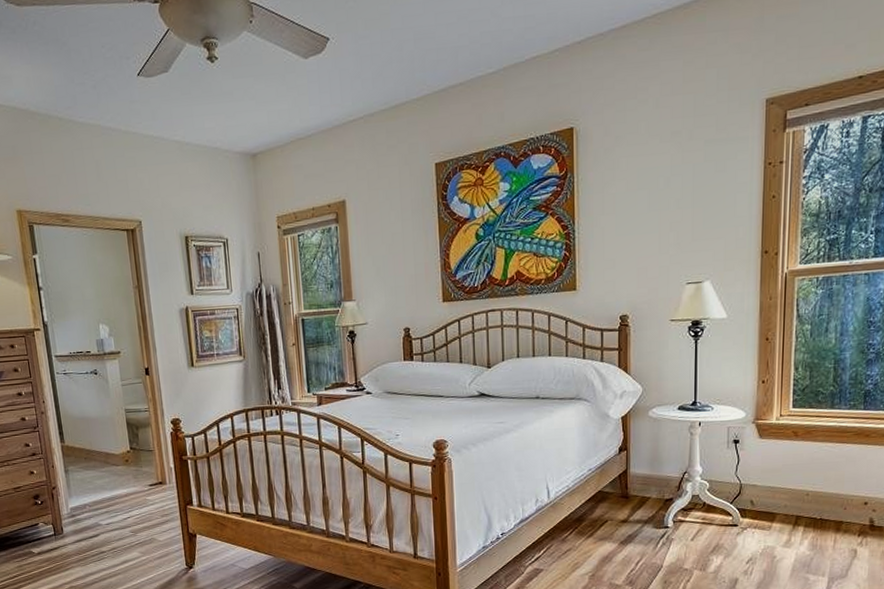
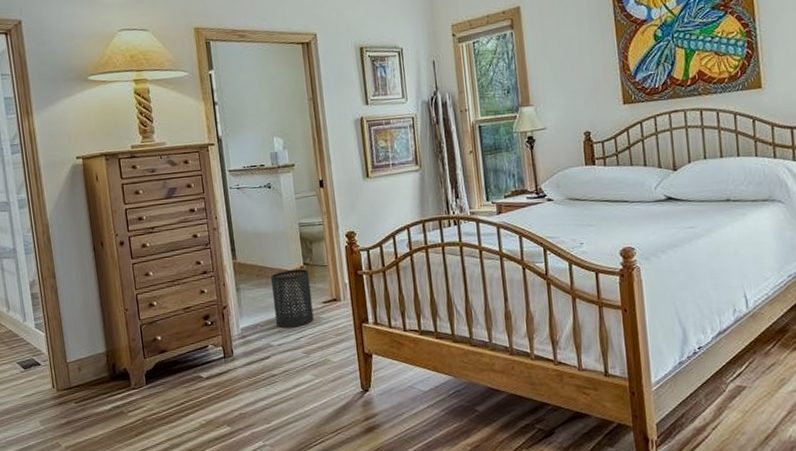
trash can: none [98,453,141,509] -> present [271,268,314,328]

